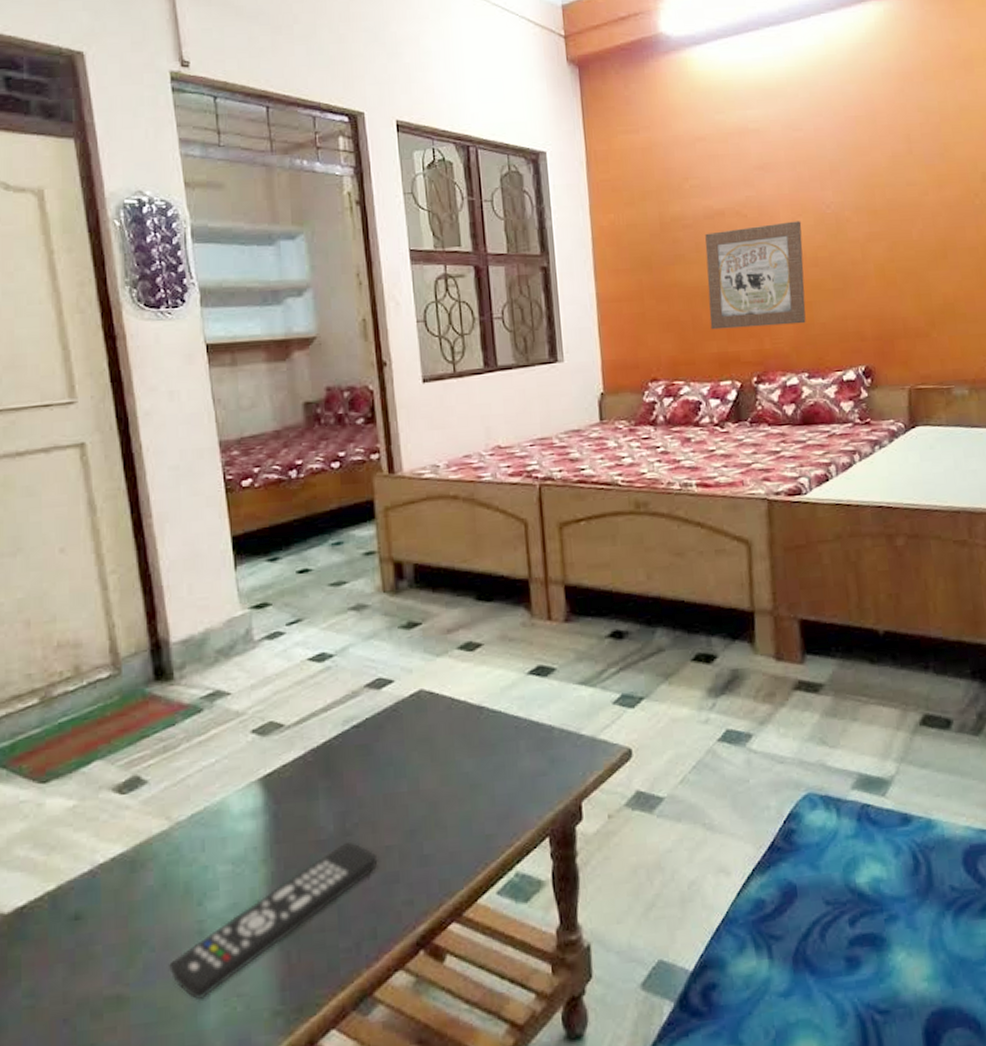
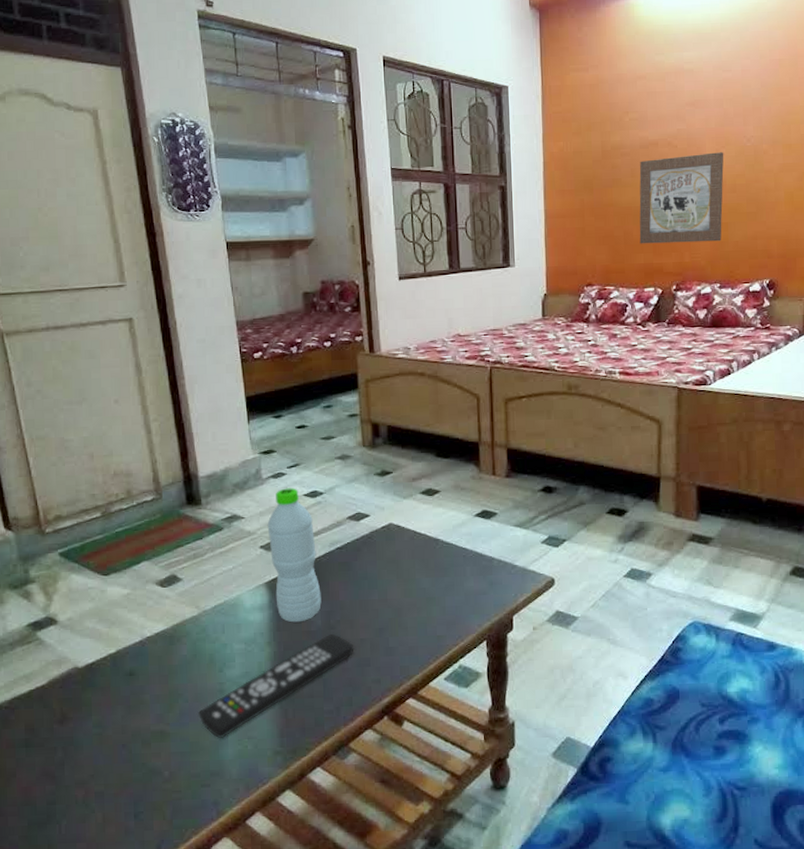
water bottle: none [261,650,334,831] -> present [267,488,322,623]

